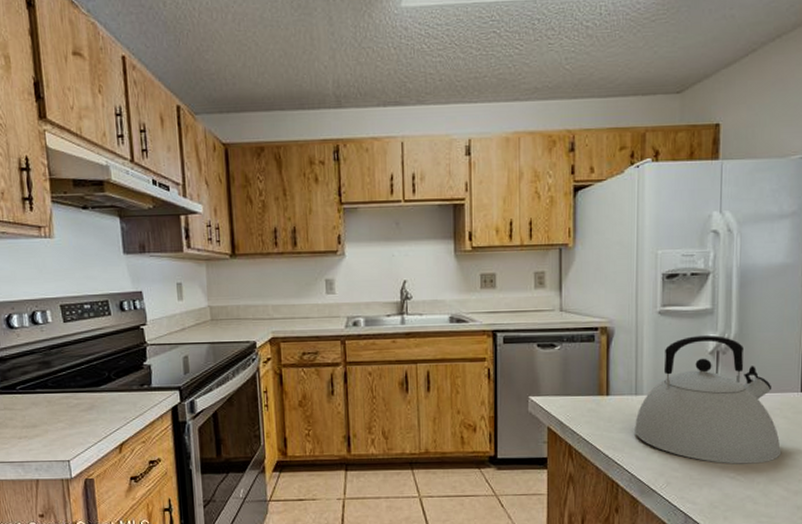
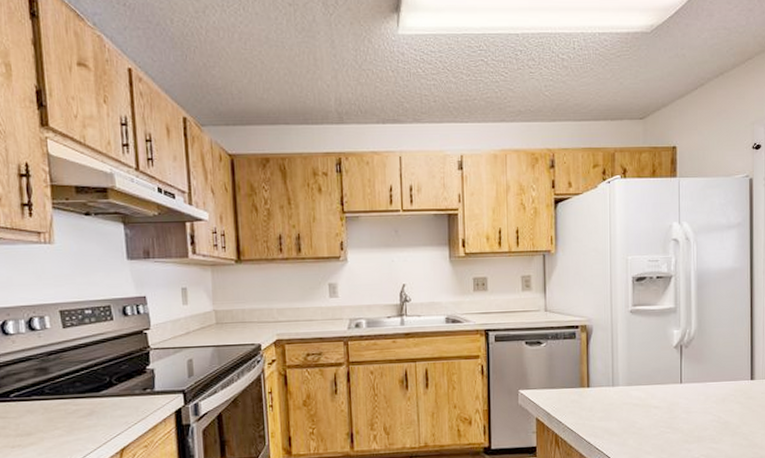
kettle: present [635,335,781,464] -> none [612,331,736,446]

